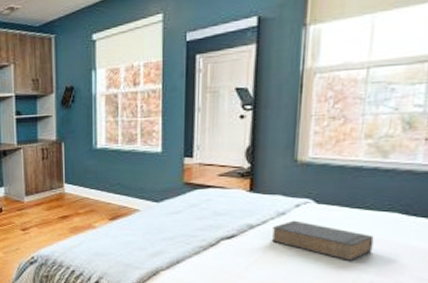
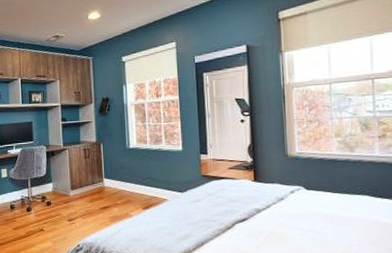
book: present [271,220,374,262] -> none [274,204,354,238]

